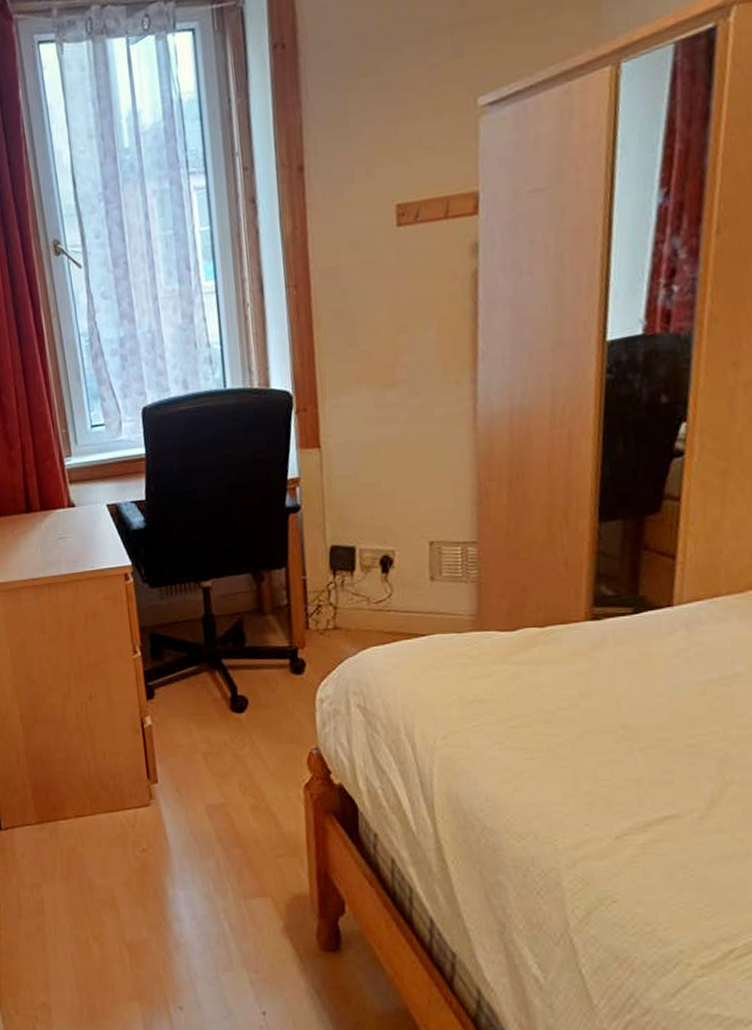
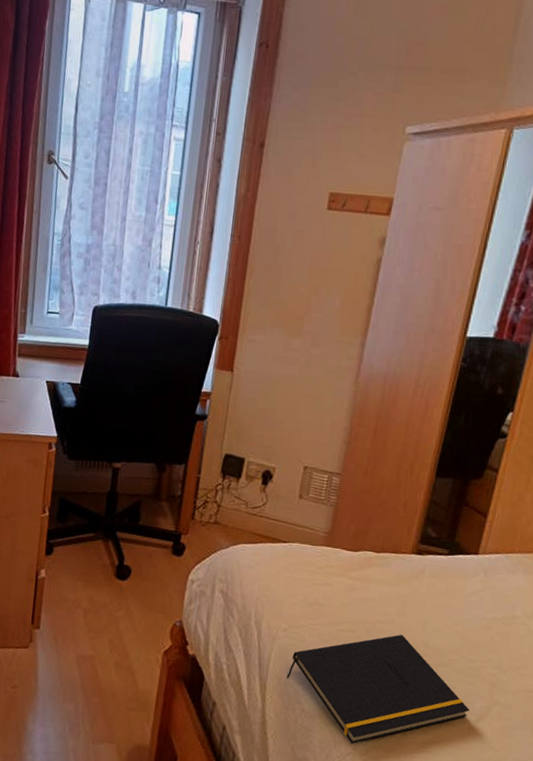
notepad: none [456,719,697,858] -> present [286,634,470,744]

